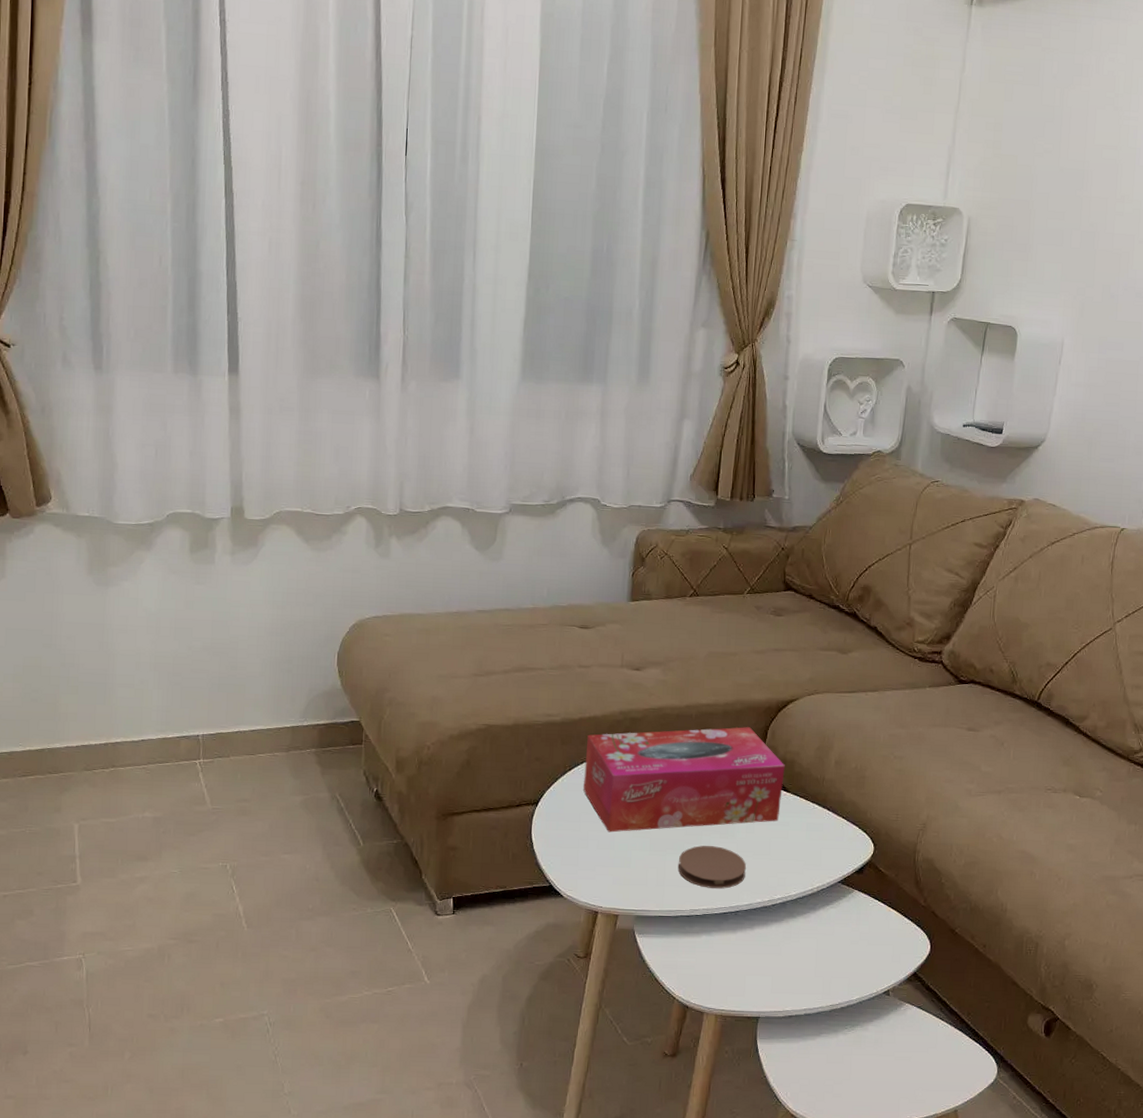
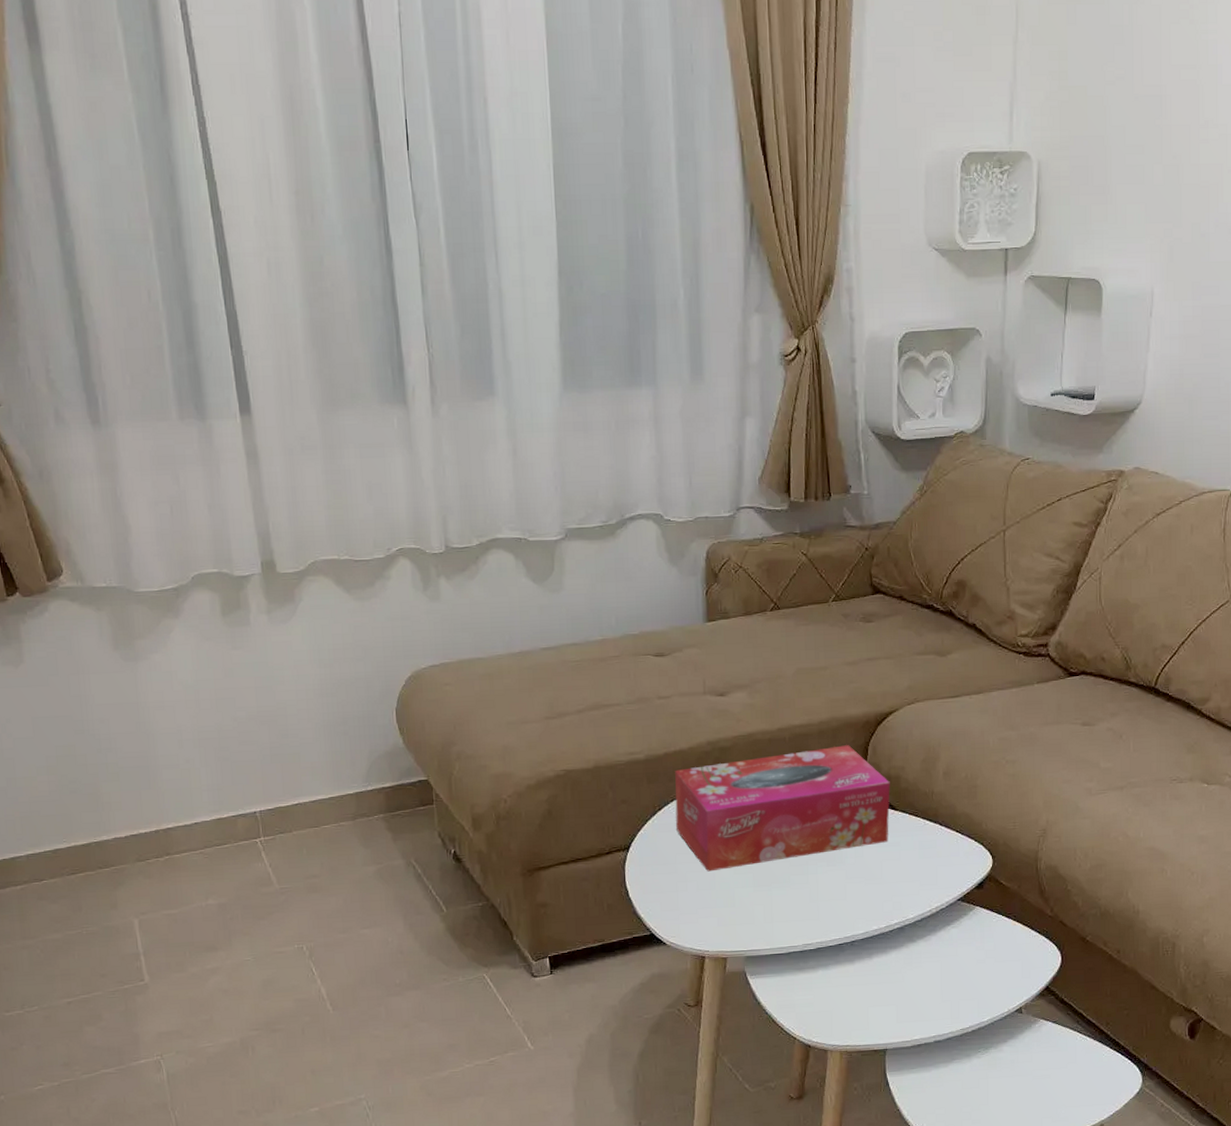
coaster: present [678,846,747,889] -> none [785,875,859,920]

